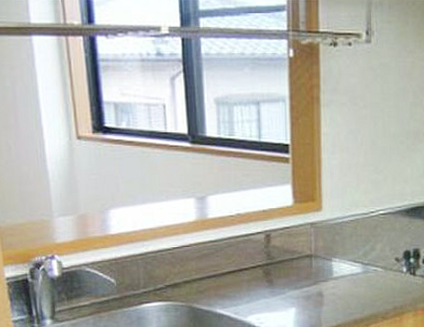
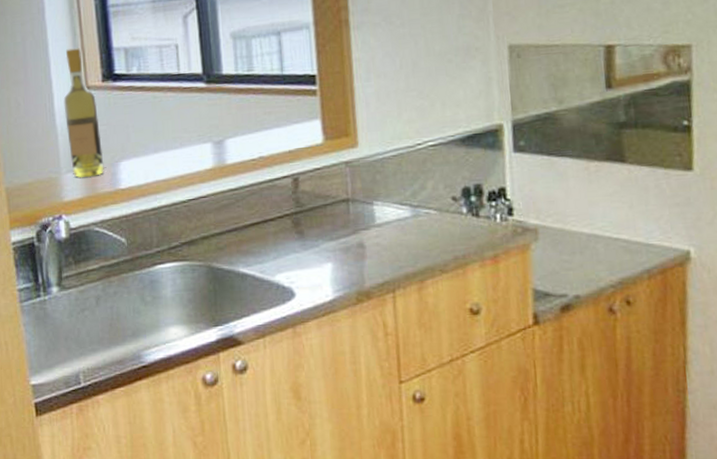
bottle: none [54,98,95,223] -> present [63,48,104,178]

